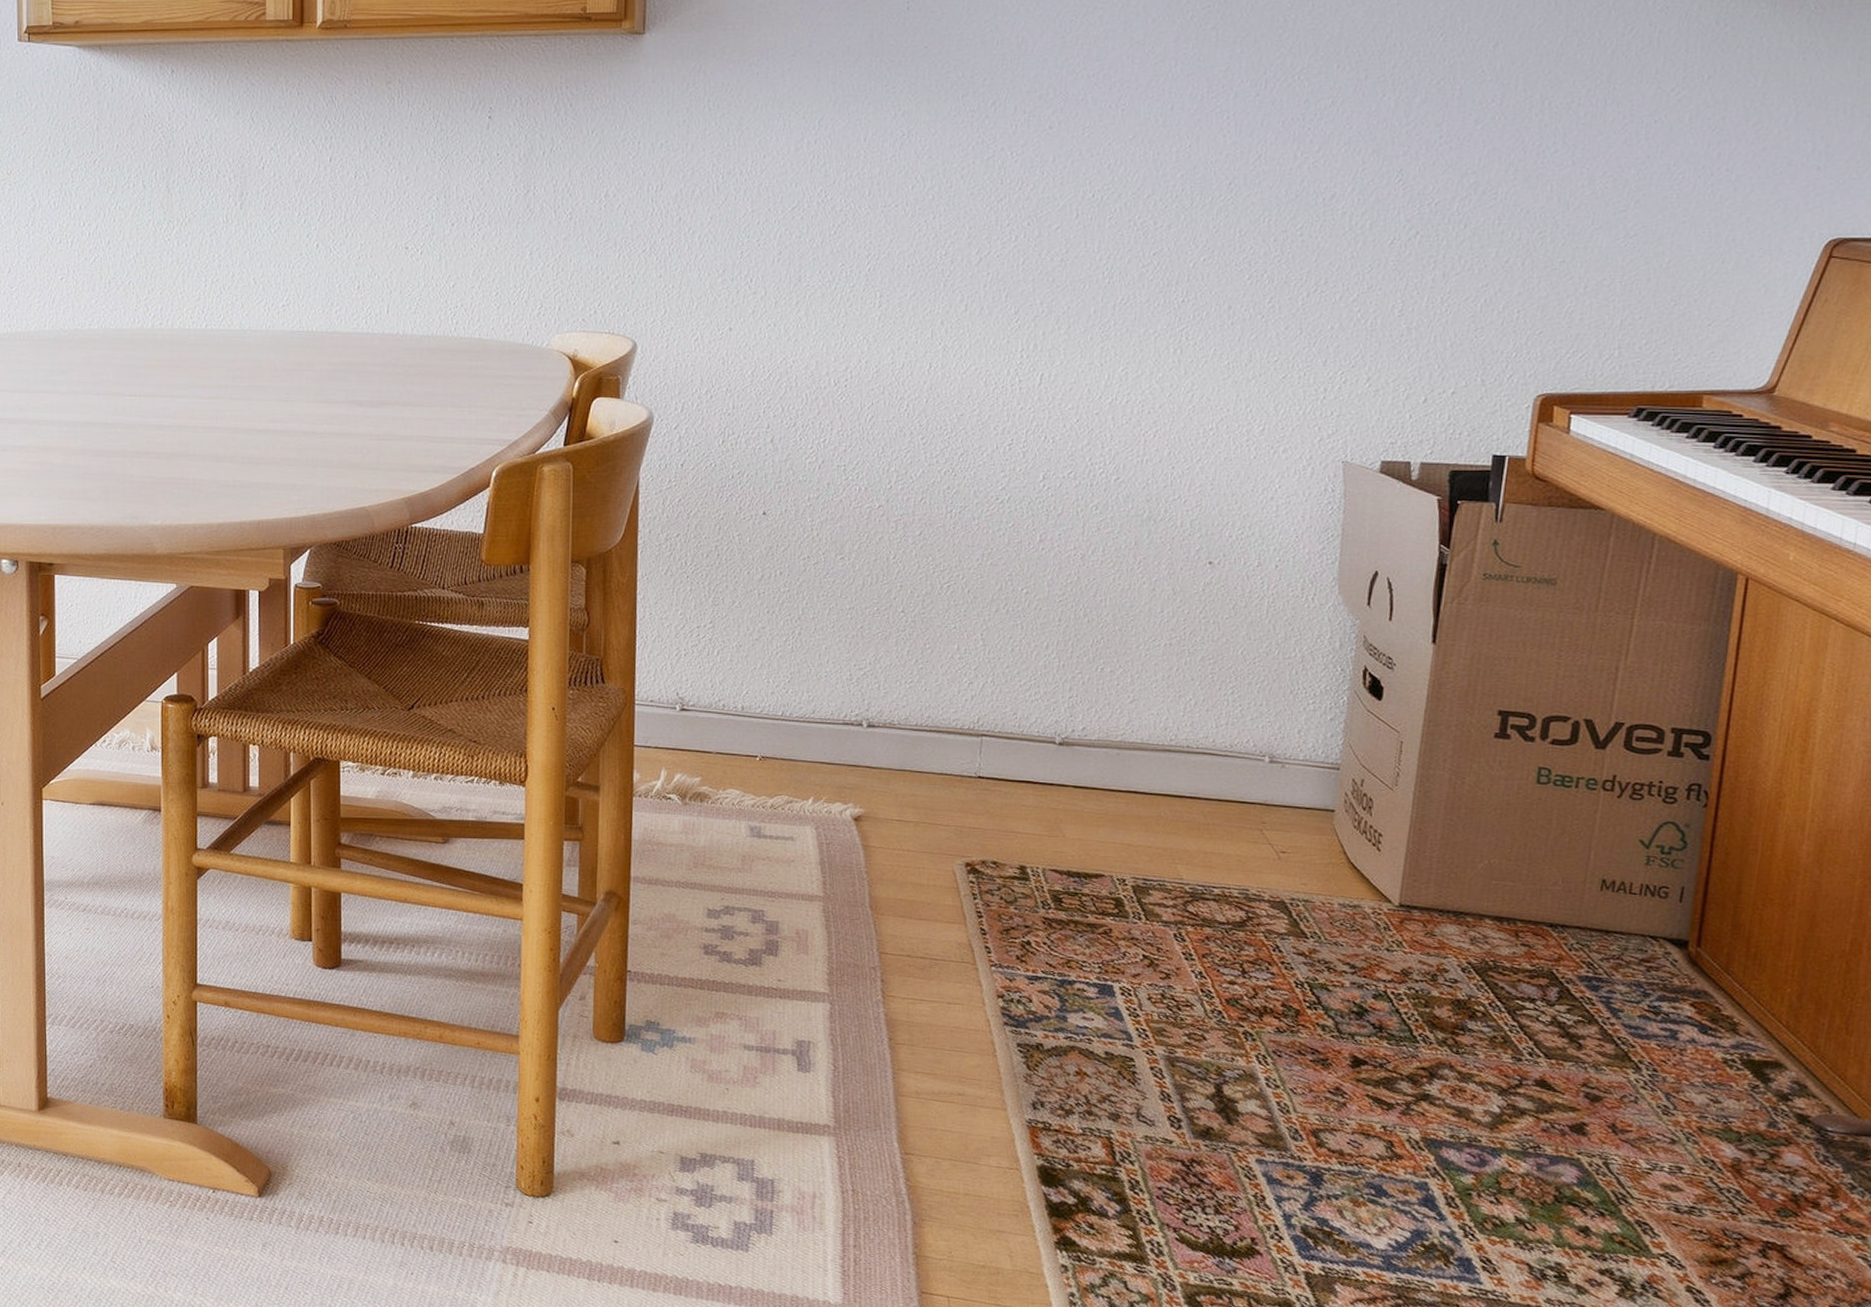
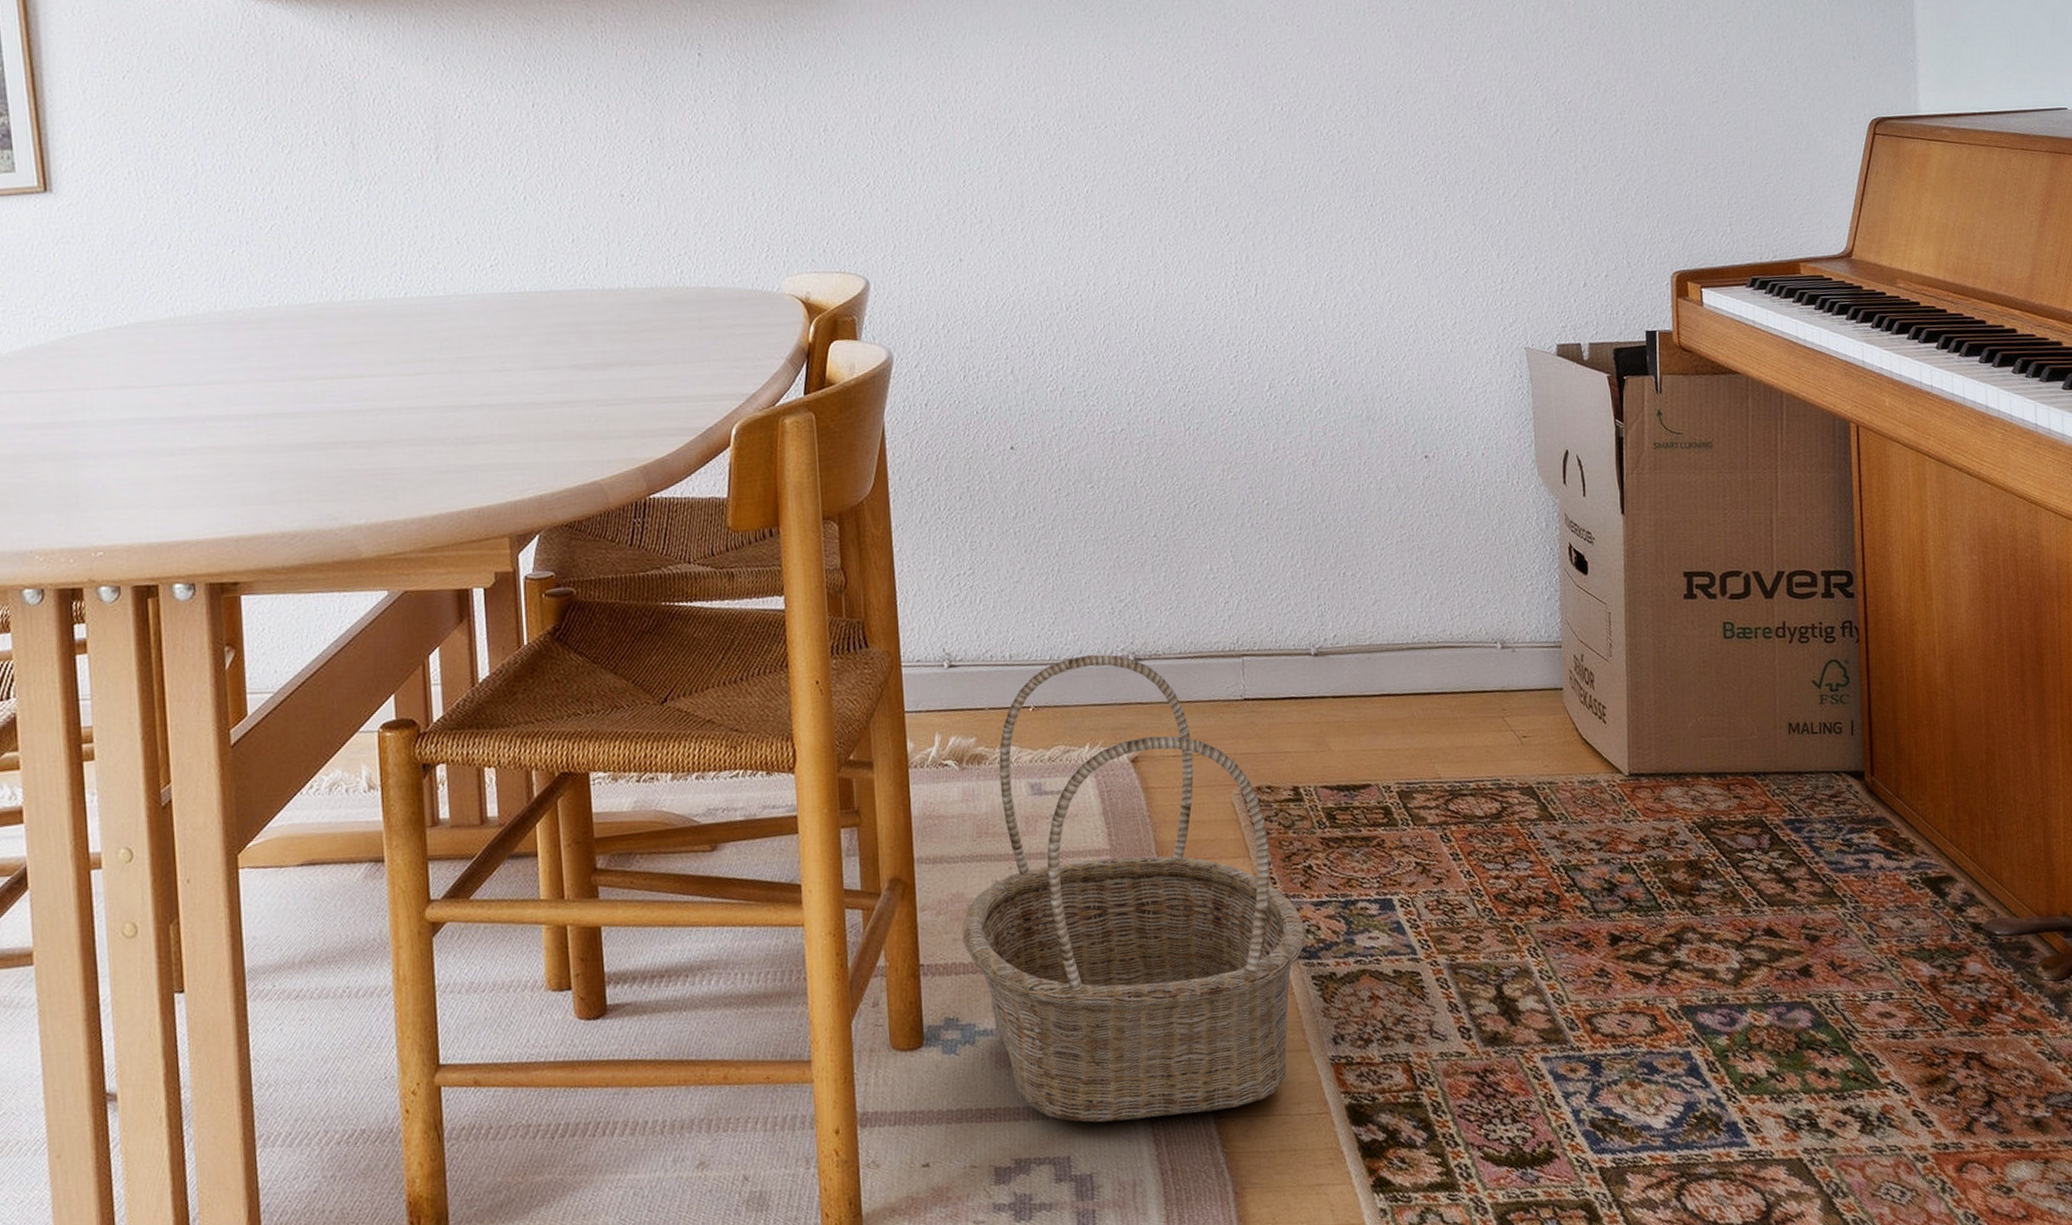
basket: none [669,715,1015,1147] -> present [961,654,1305,1122]

